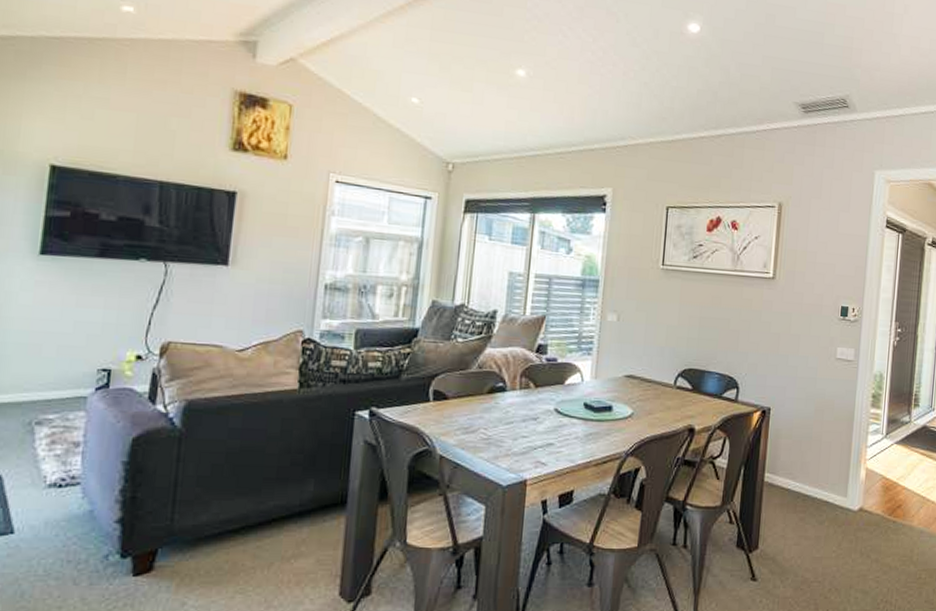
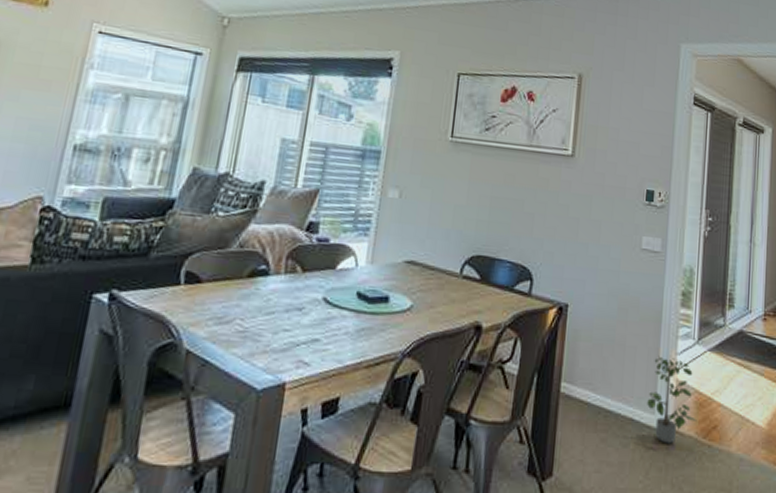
potted plant: none [840,449,884,521] -> present [647,356,697,444]

